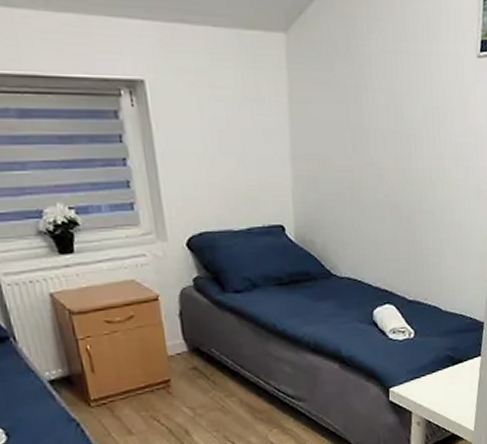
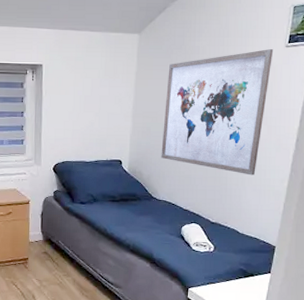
wall art: none [332,60,464,235] -> present [161,49,274,176]

